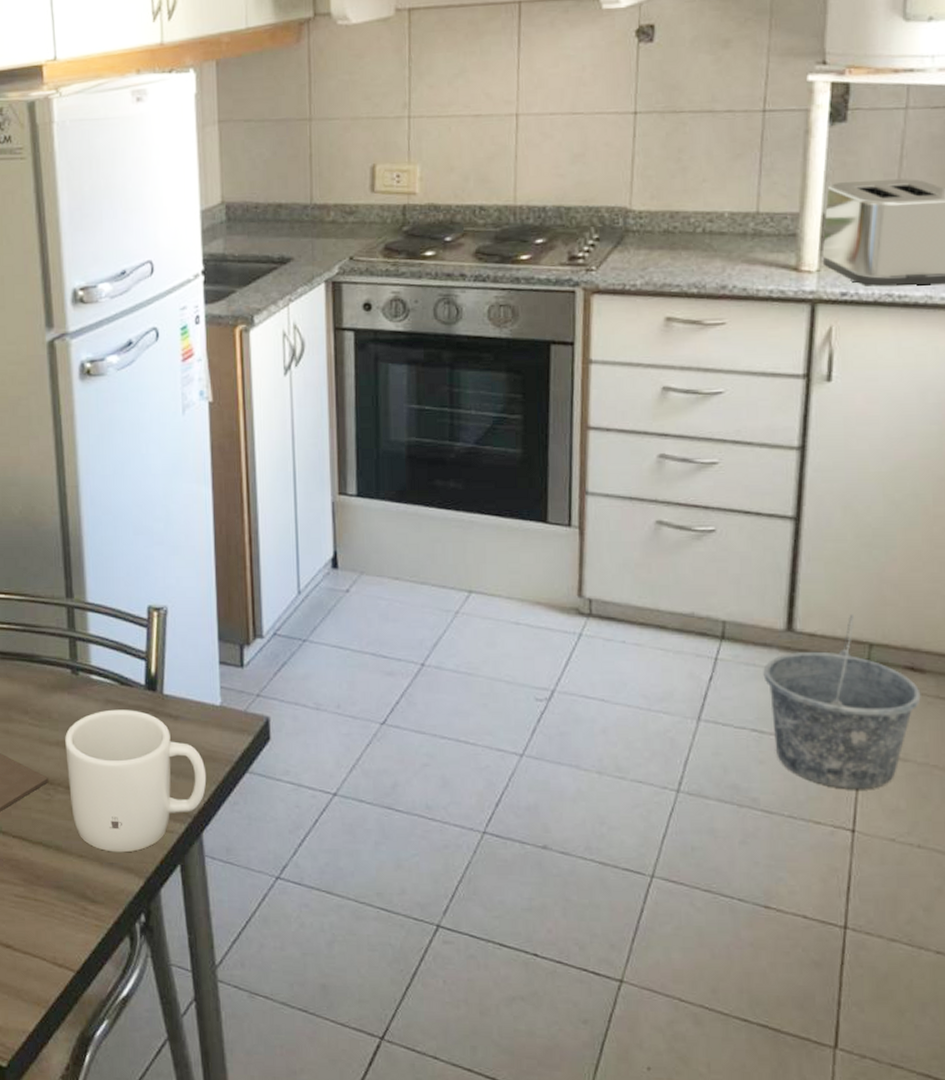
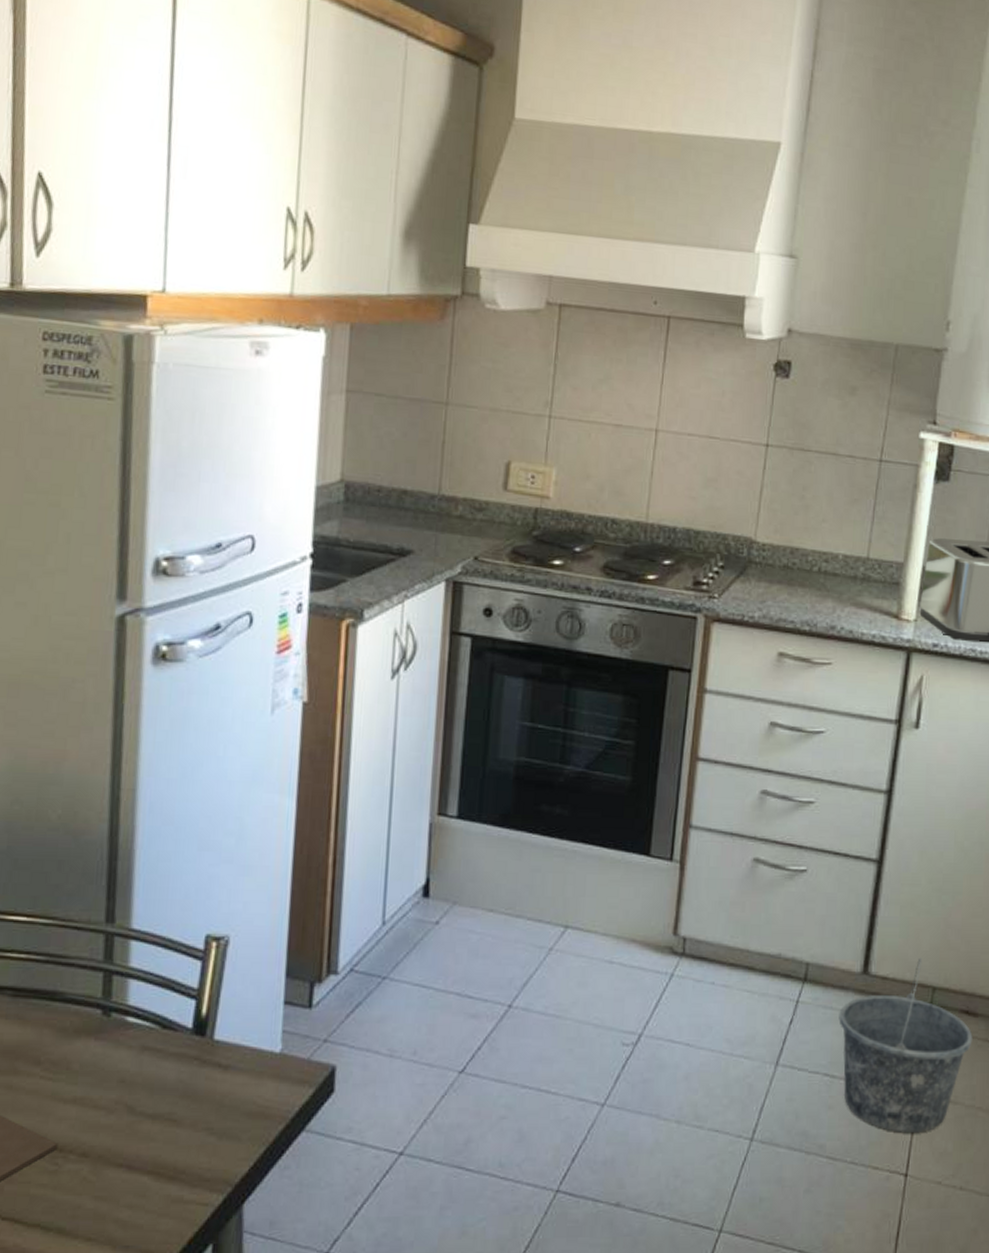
mug: present [65,709,207,853] -> none [83,1058,256,1233]

